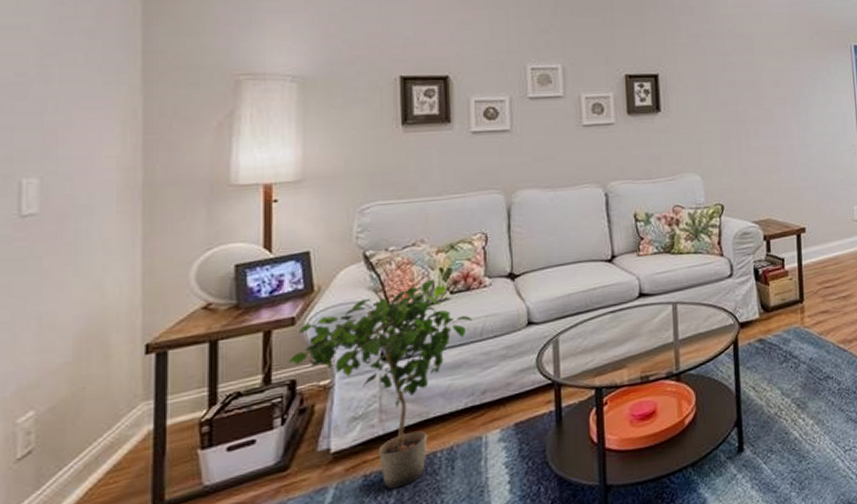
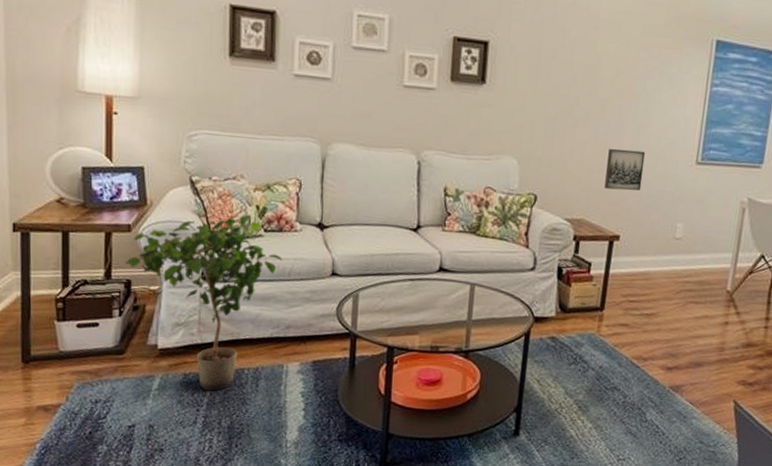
wall art: none [781,148,816,187] -> present [604,148,646,191]

